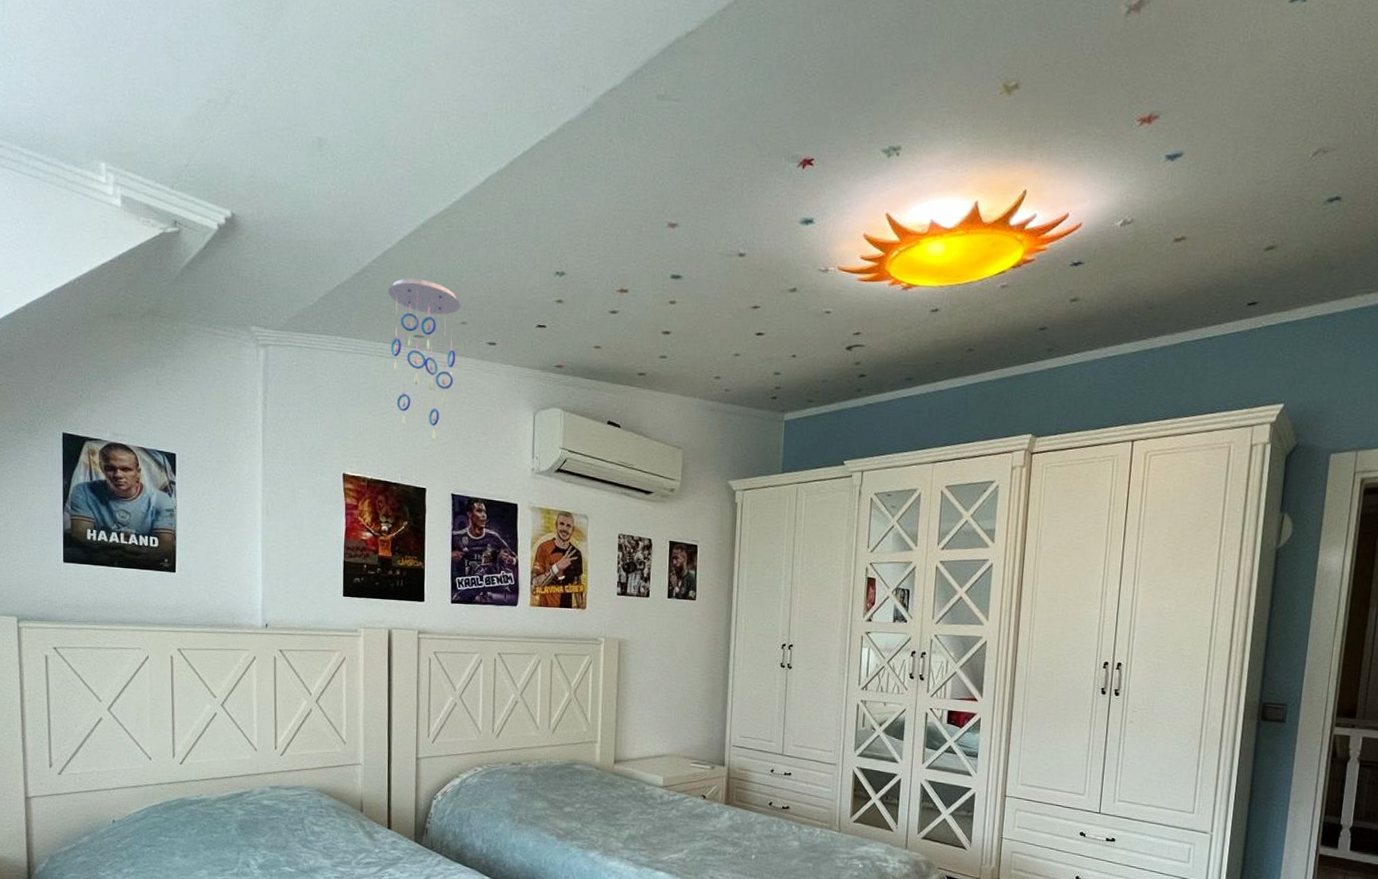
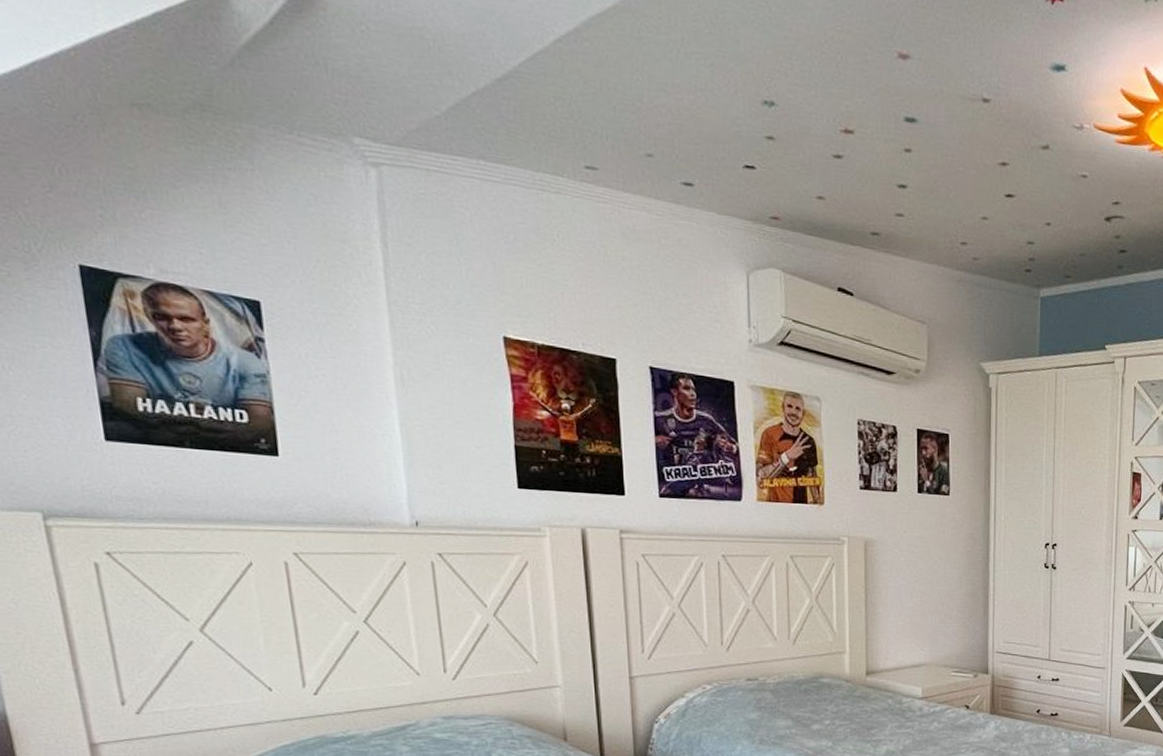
ceiling mobile: present [388,278,461,441] -> none [544,91,645,301]

